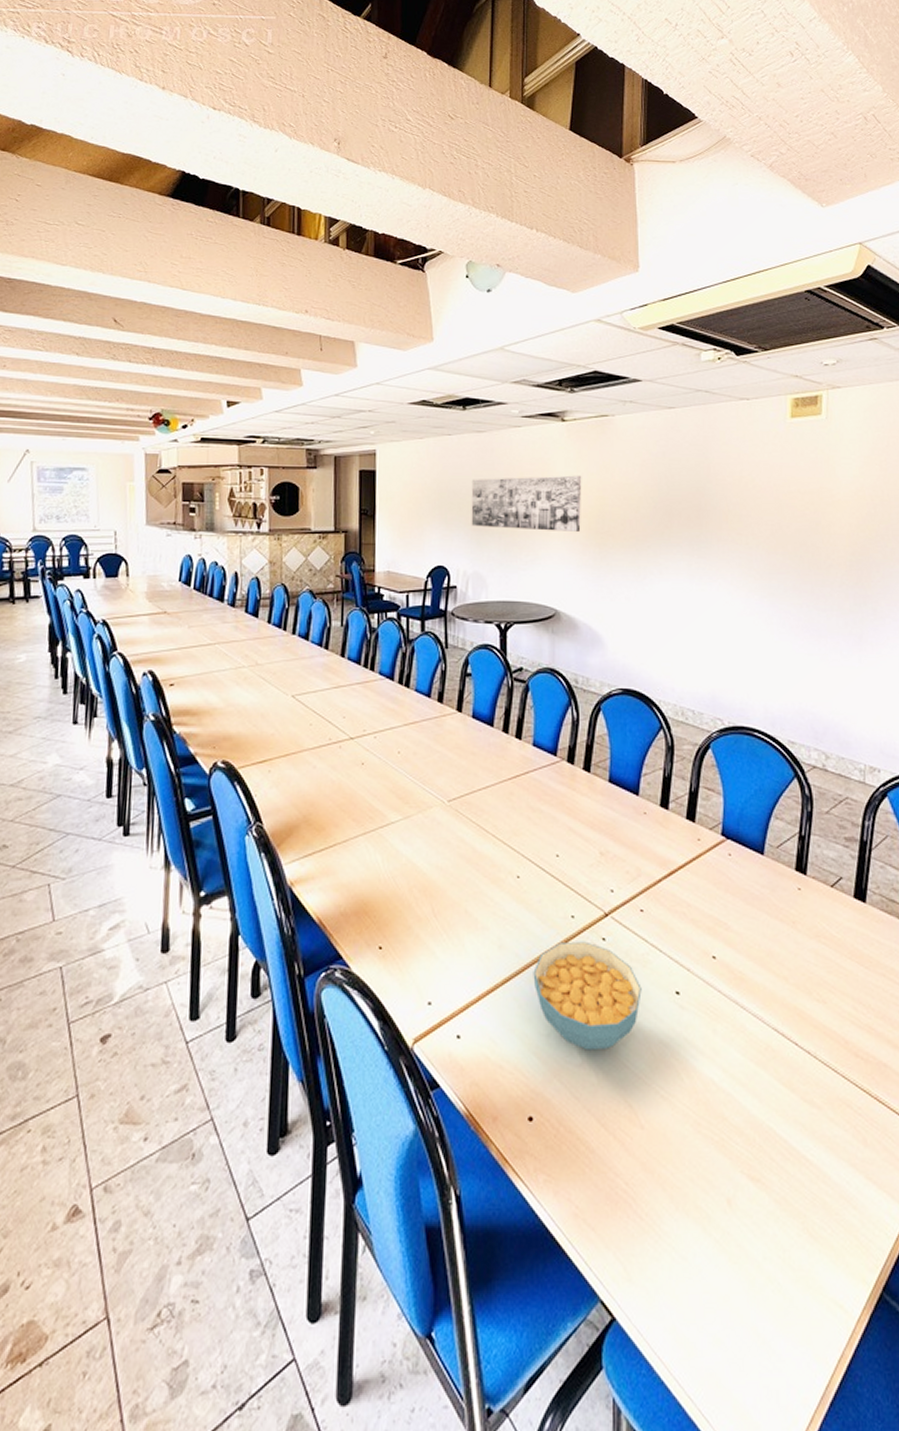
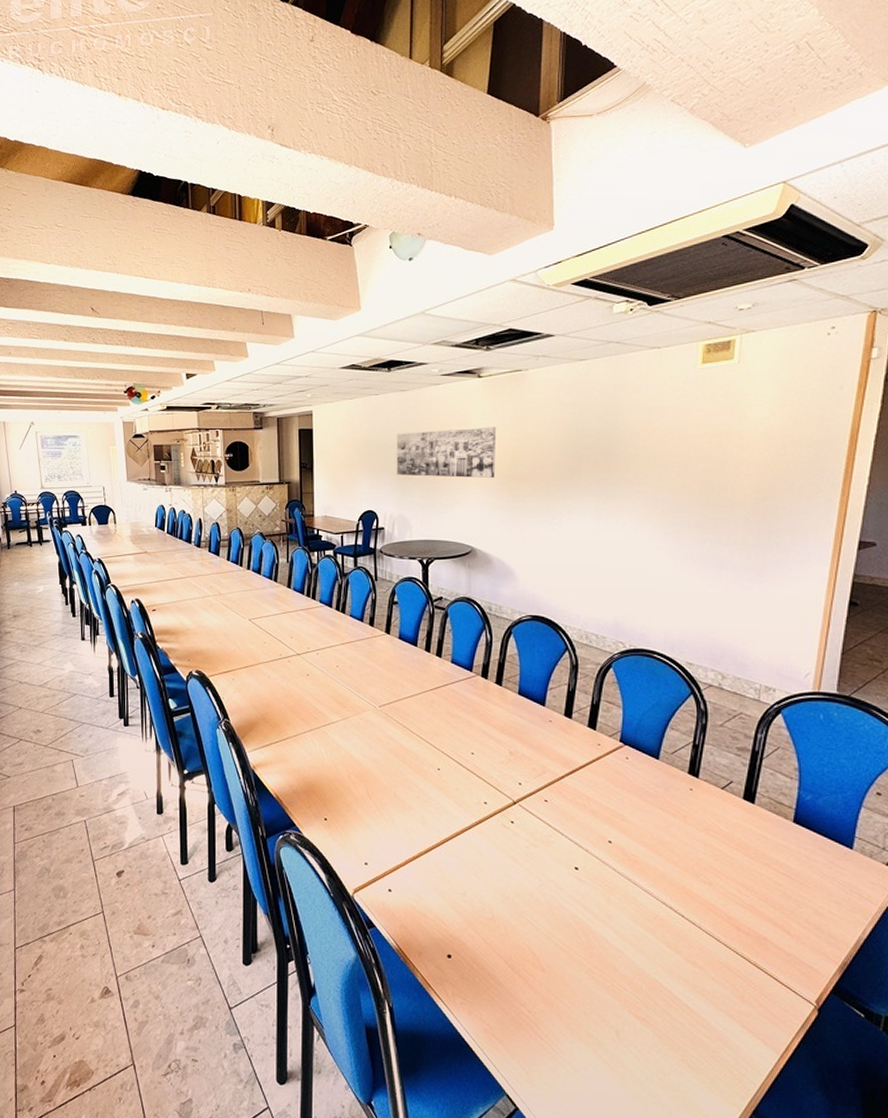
cereal bowl: present [533,941,642,1051] -> none [451,822,545,909]

